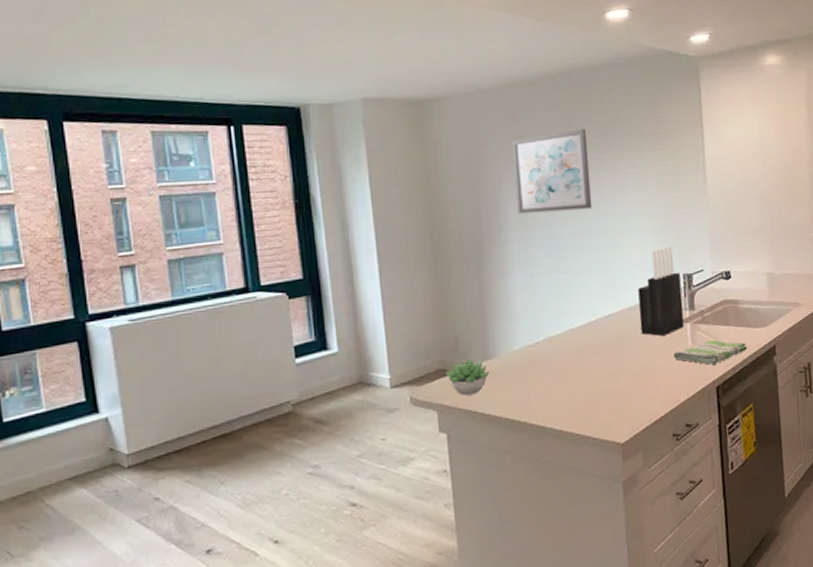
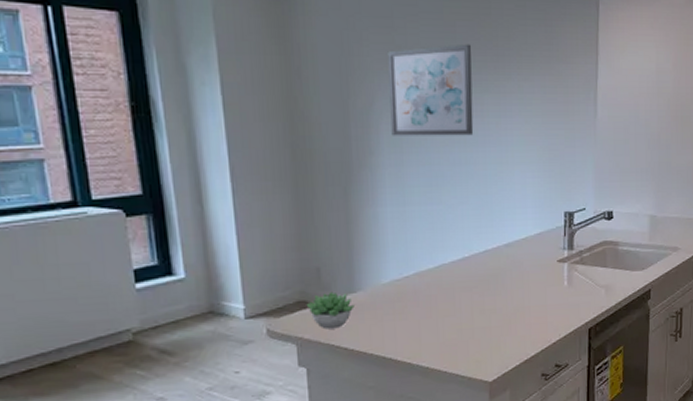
knife block: present [638,246,684,337] -> none [516,181,562,276]
dish towel: present [673,340,748,366] -> none [548,281,623,307]

